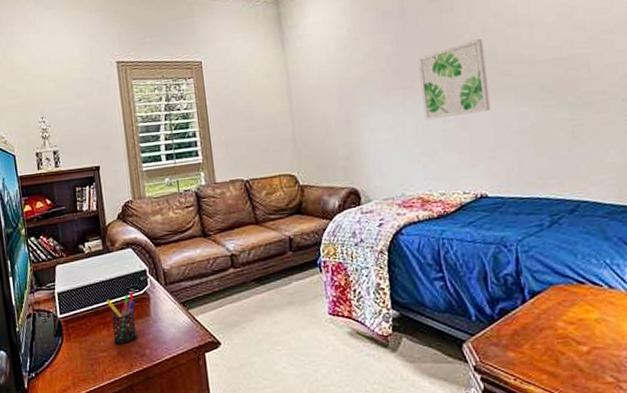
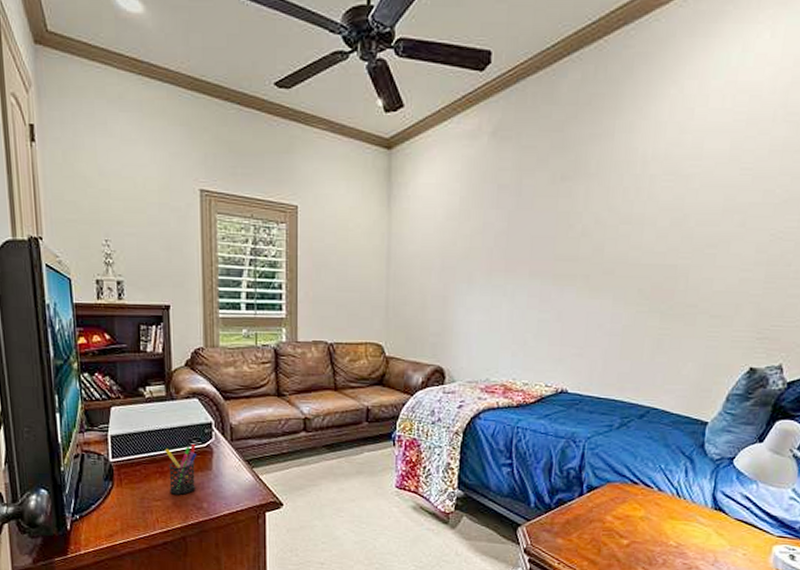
wall art: present [418,38,491,121] -> none [522,231,594,308]

